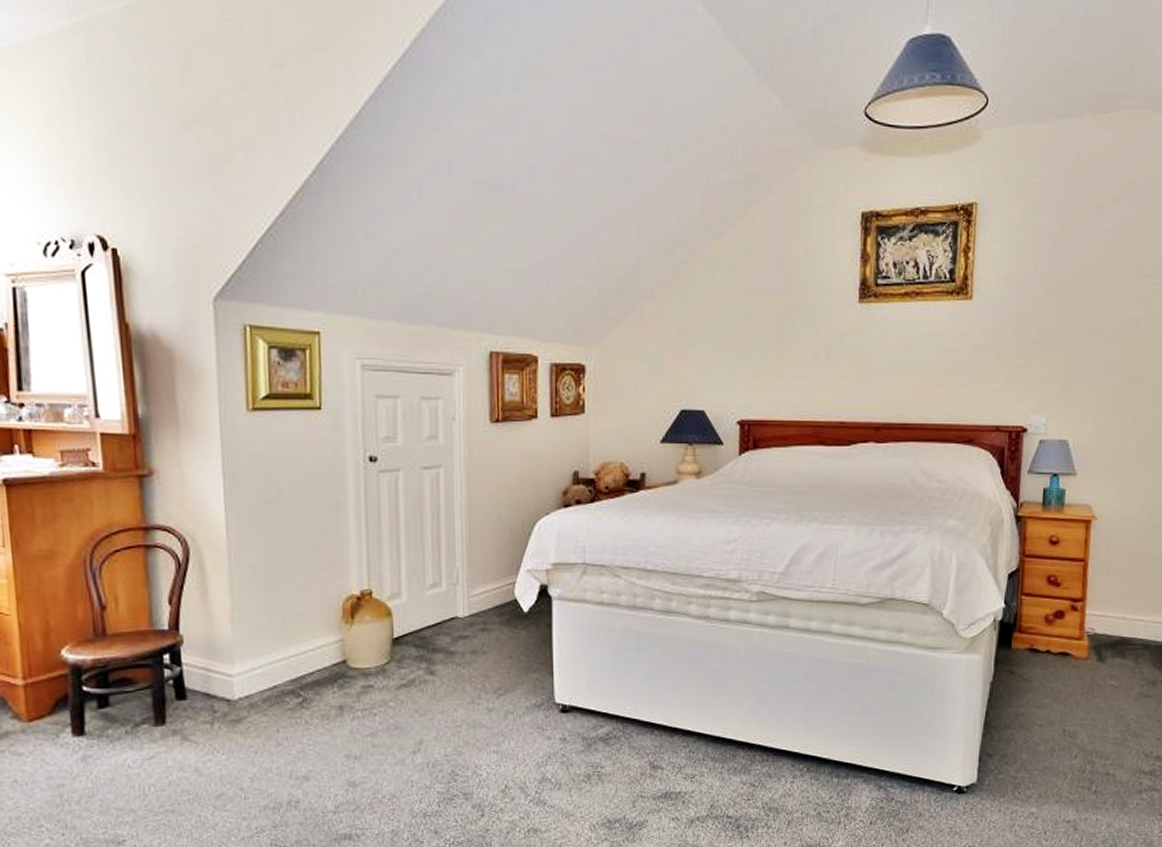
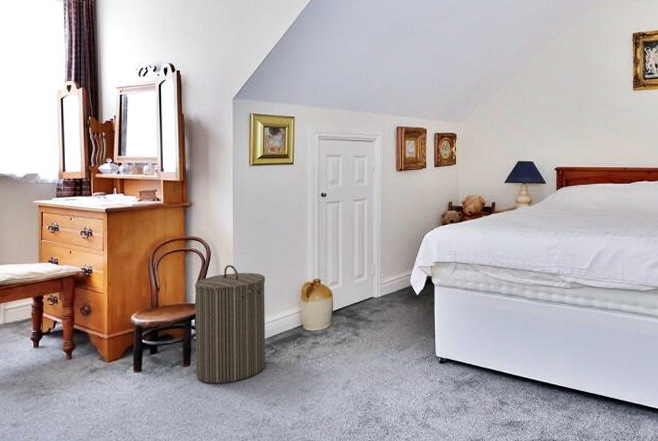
laundry hamper: none [165,568,289,751] -> present [194,265,265,384]

